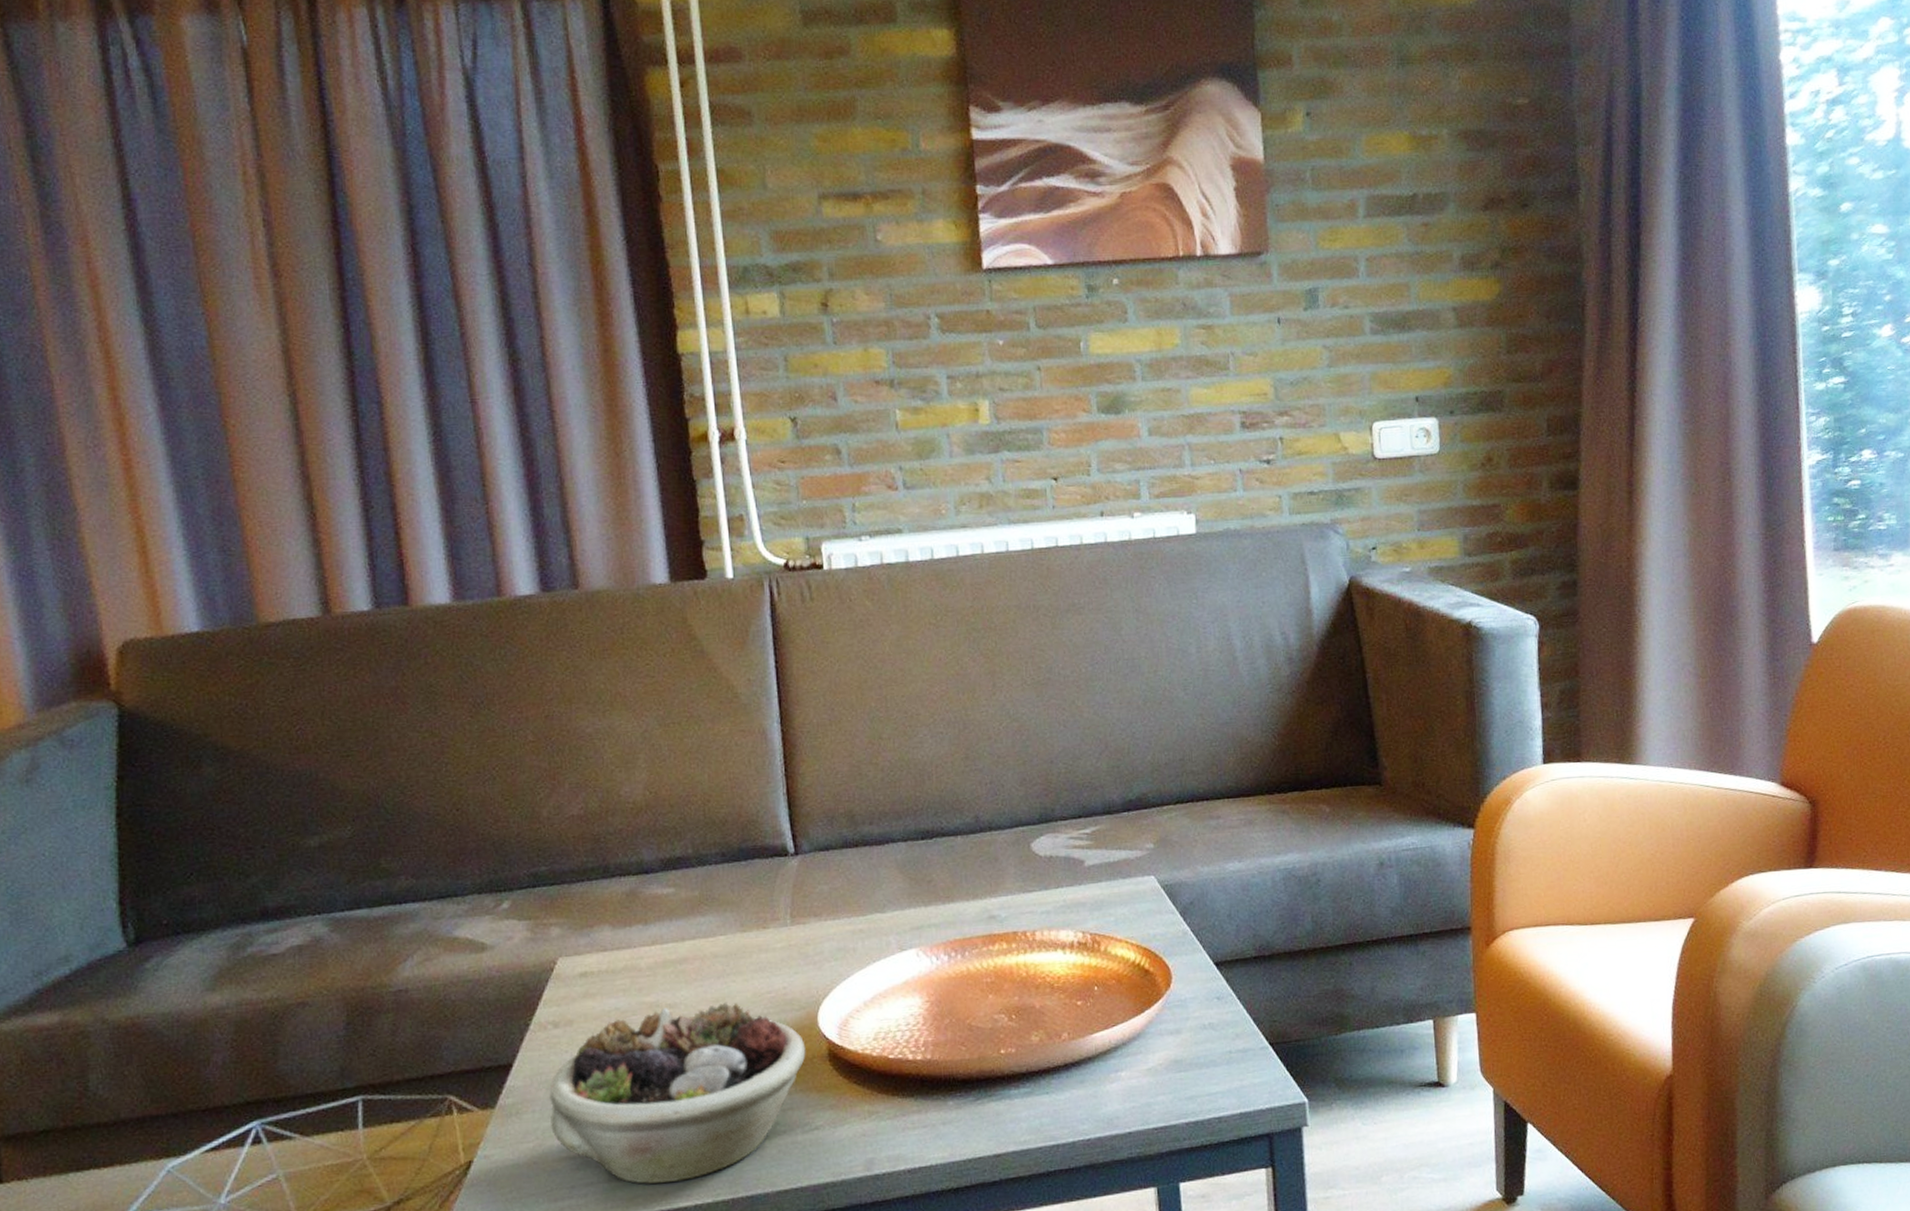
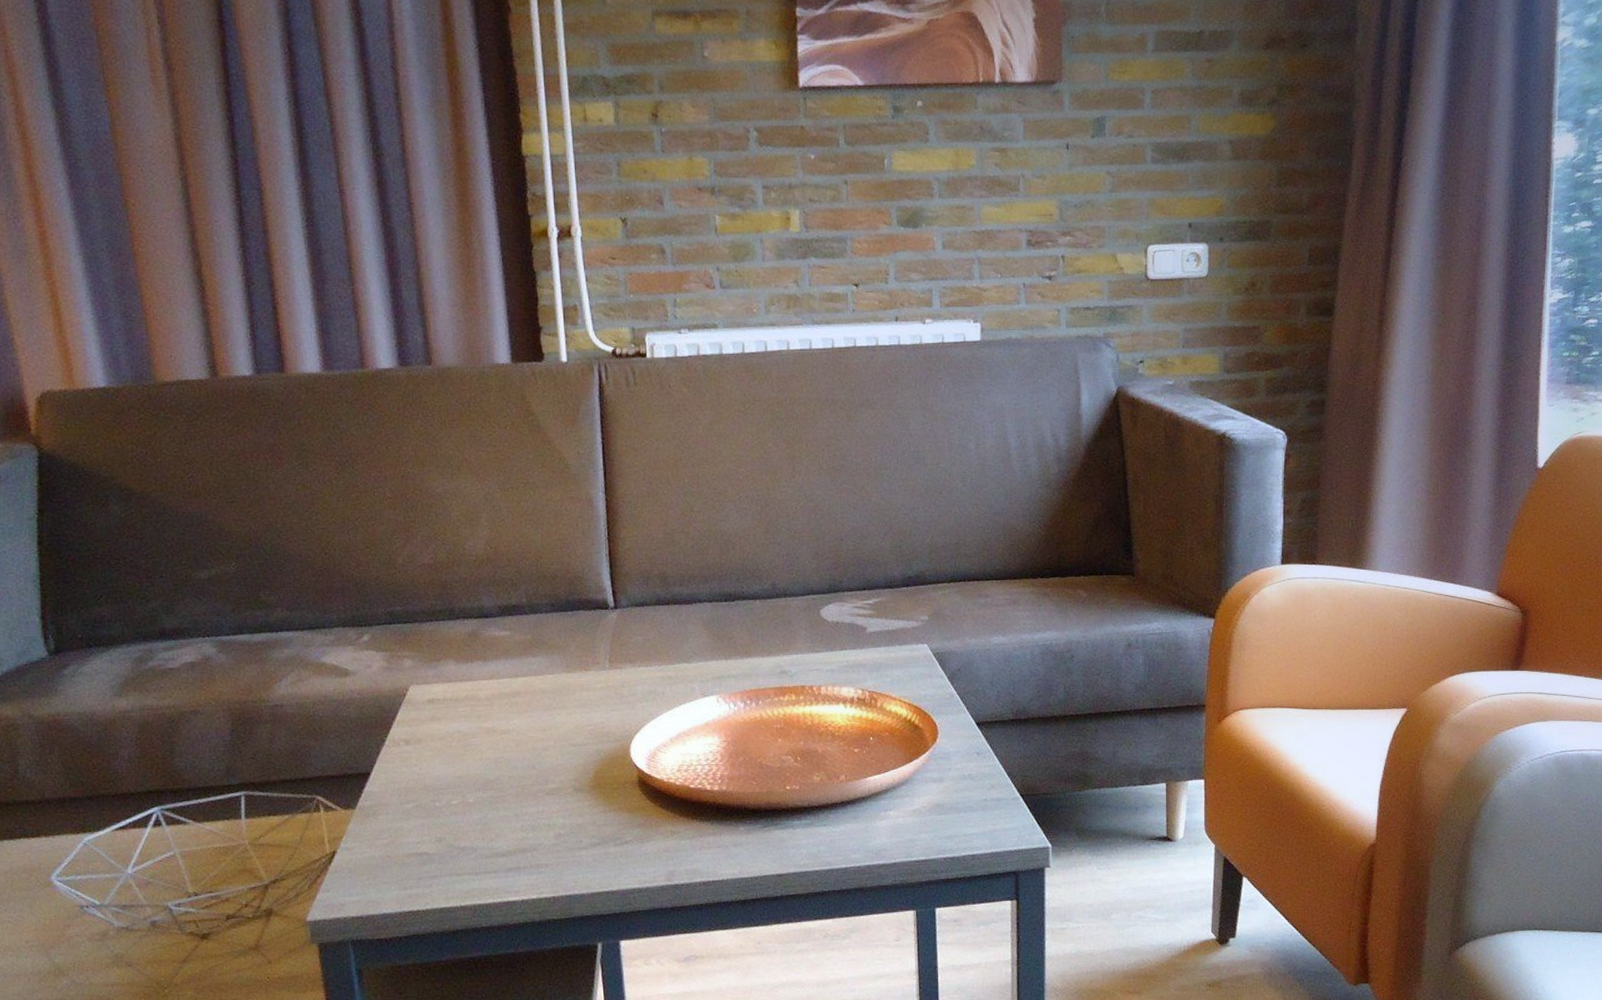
succulent planter: present [549,1002,806,1184] -> none [401,731,619,881]

